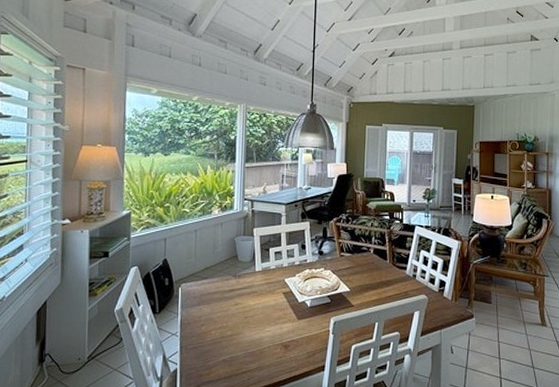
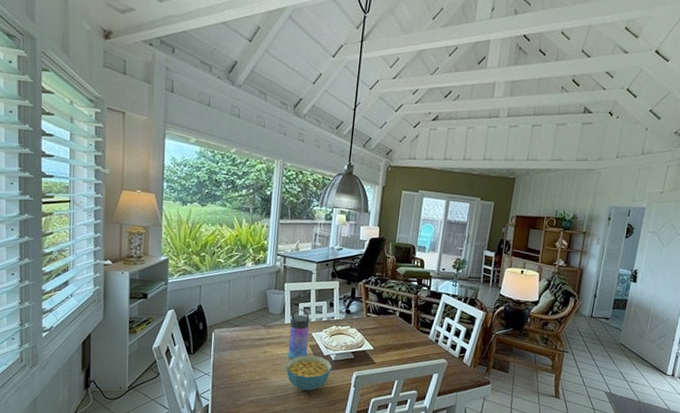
cereal bowl: none [258,303,308,343] -> present [285,355,332,391]
water bottle: none [260,254,283,309] -> present [288,308,311,359]

